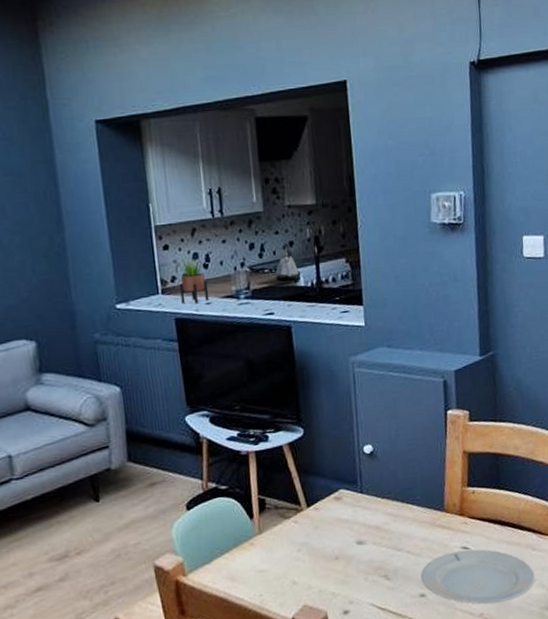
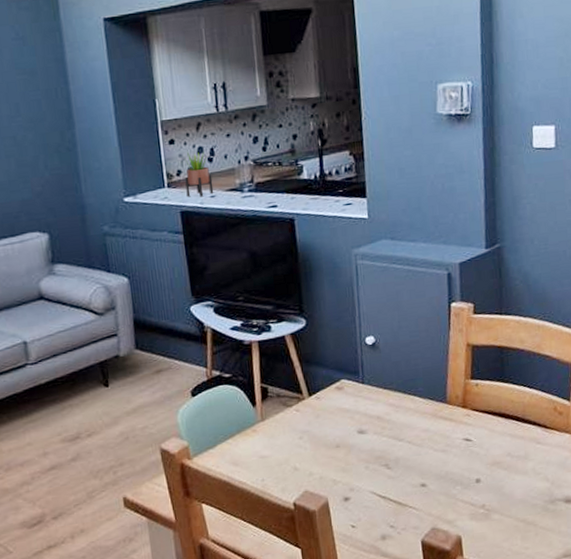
kettle: present [275,242,299,282] -> none [278,136,302,175]
plate: present [420,549,535,604] -> none [421,441,539,496]

